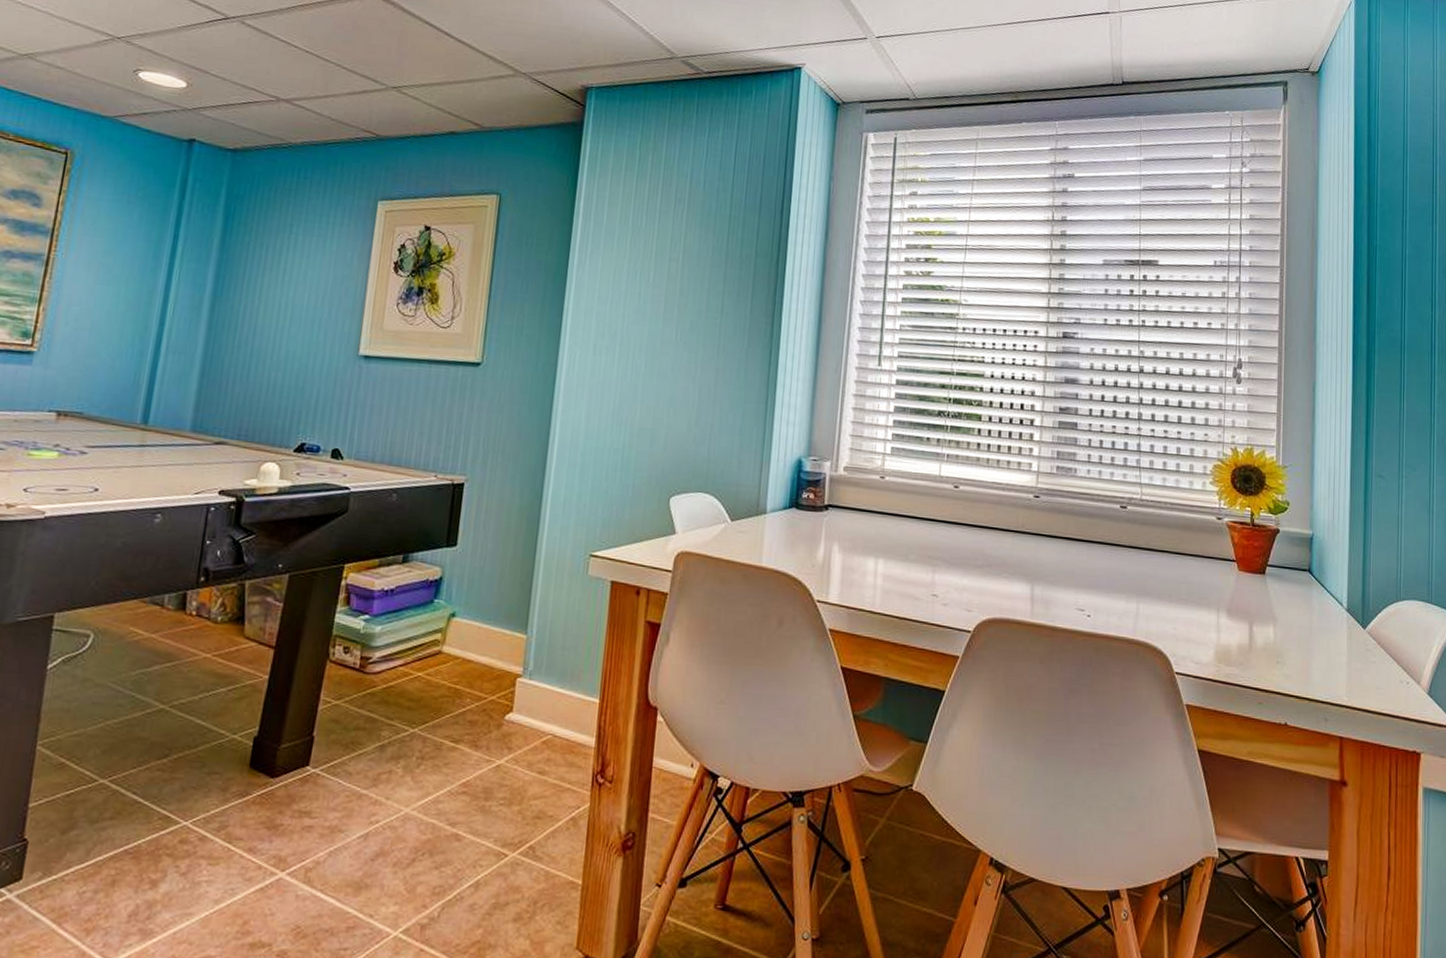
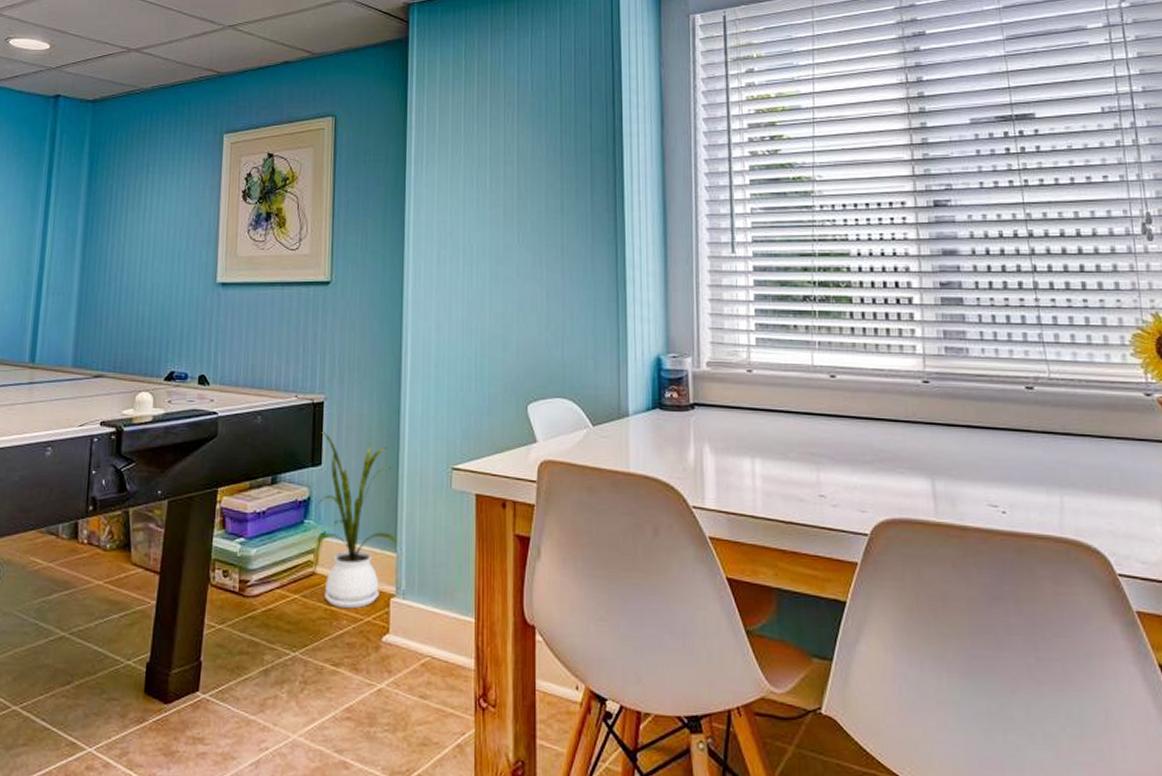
house plant: none [443,512,530,688] -> present [314,430,399,609]

